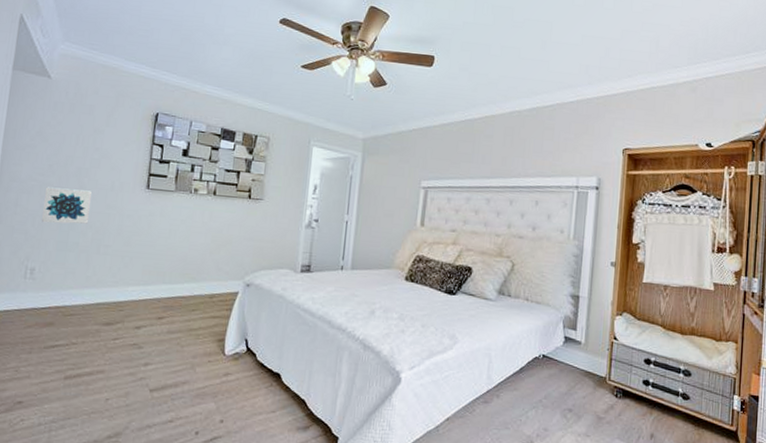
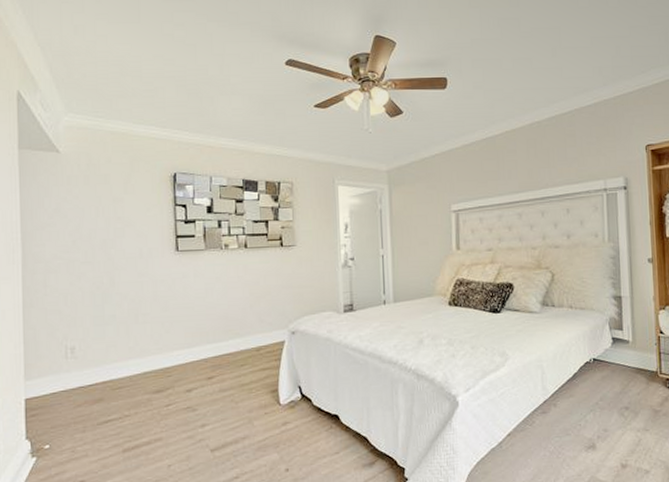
wall art: present [42,187,92,224] -> none [73,261,121,300]

